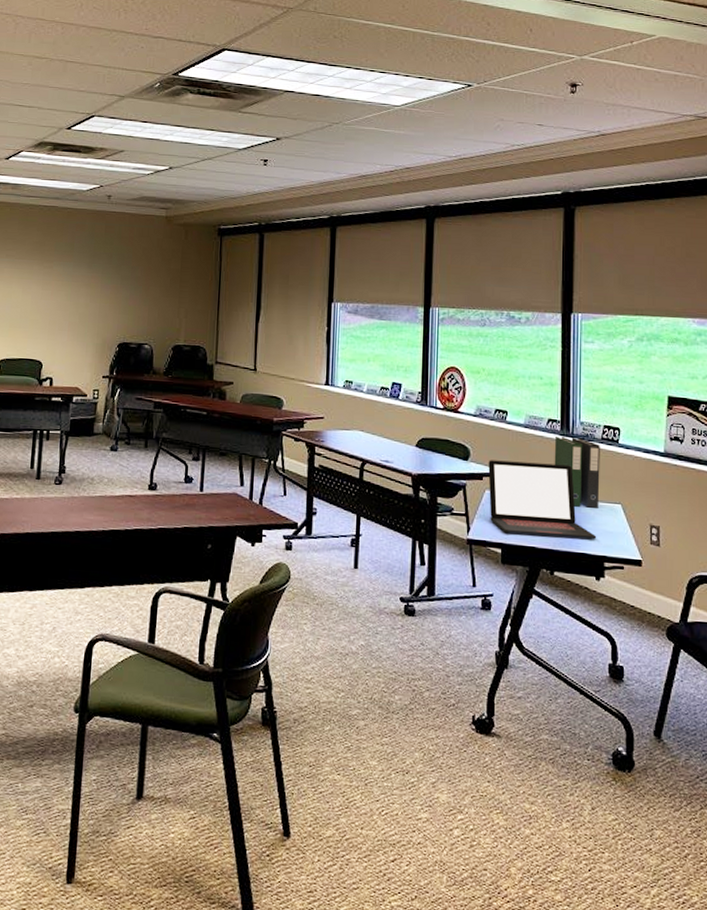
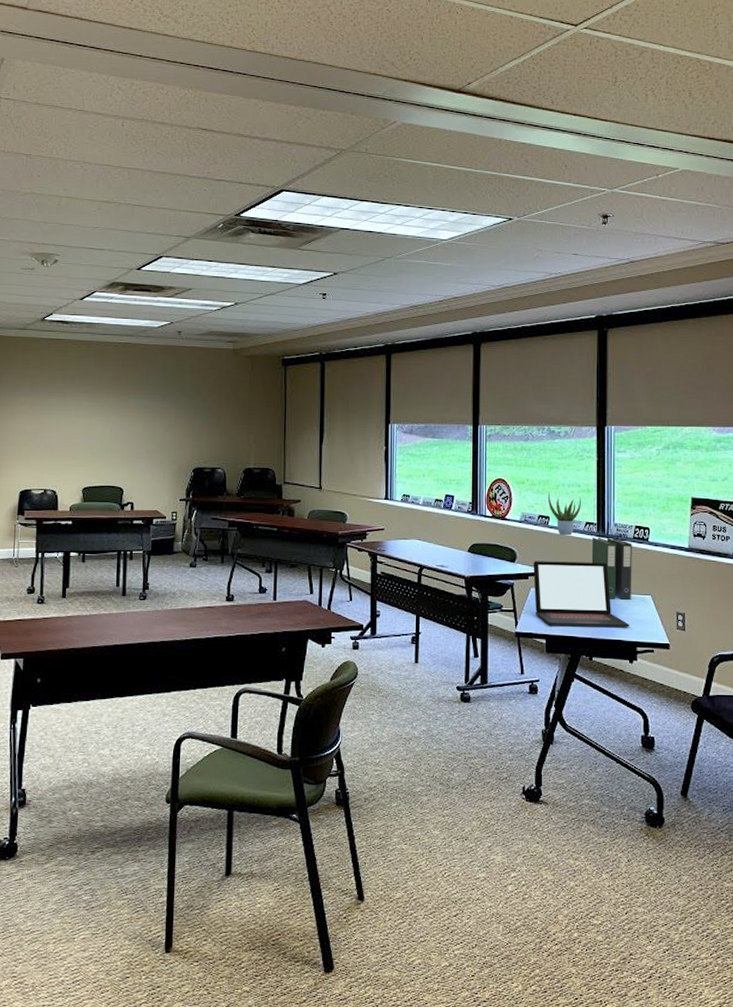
potted plant: none [506,383,543,434] -> present [548,491,581,536]

